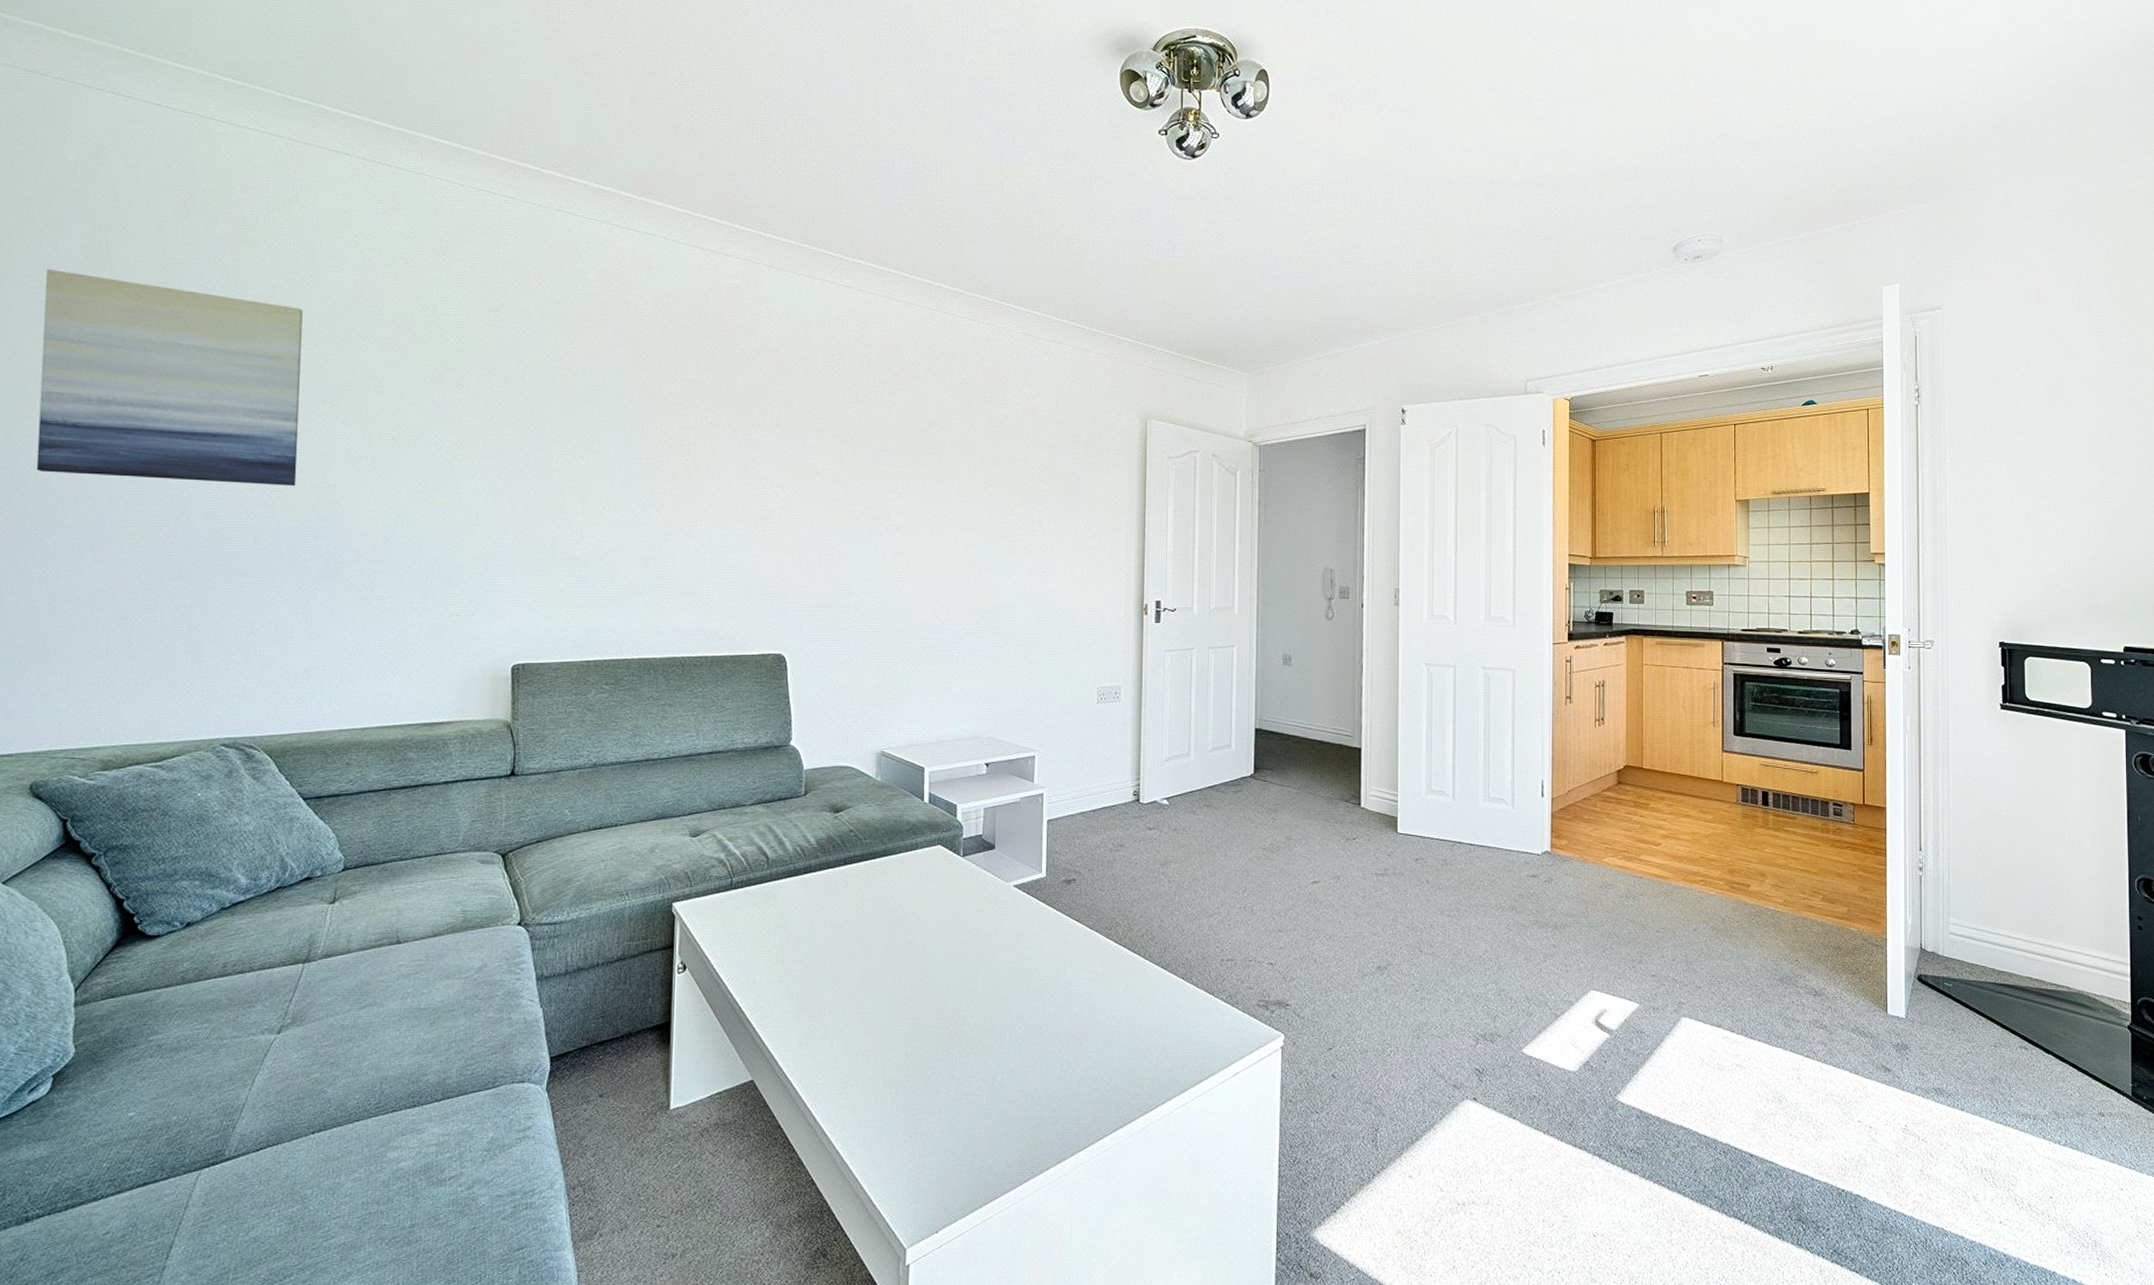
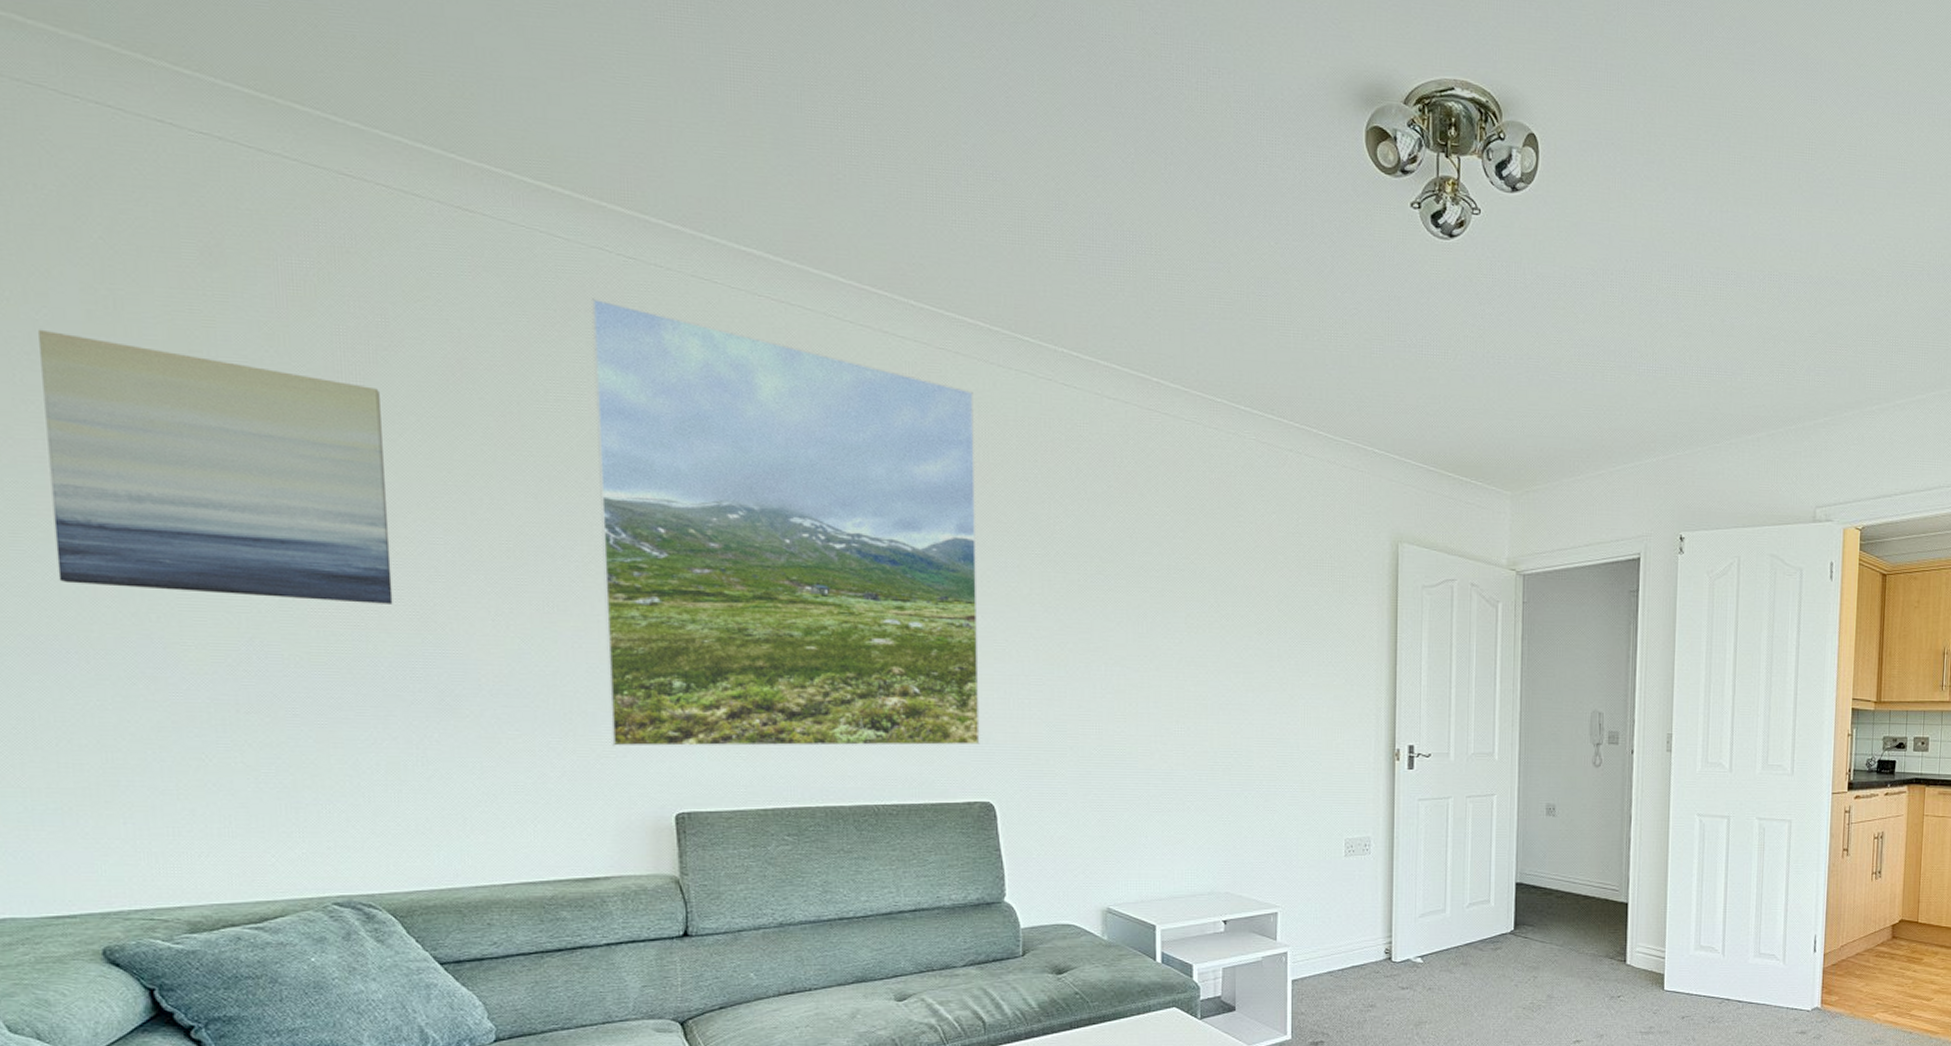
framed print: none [464,231,783,606] -> present [590,298,980,747]

